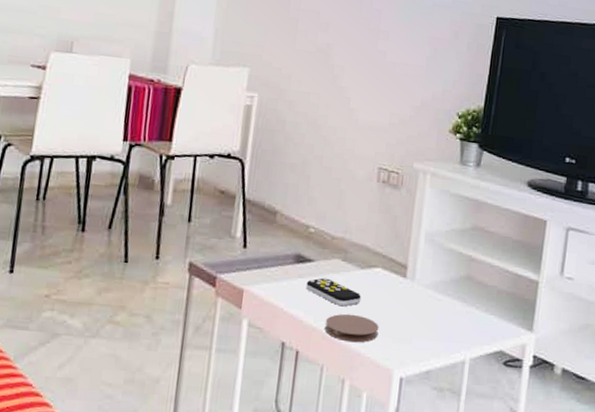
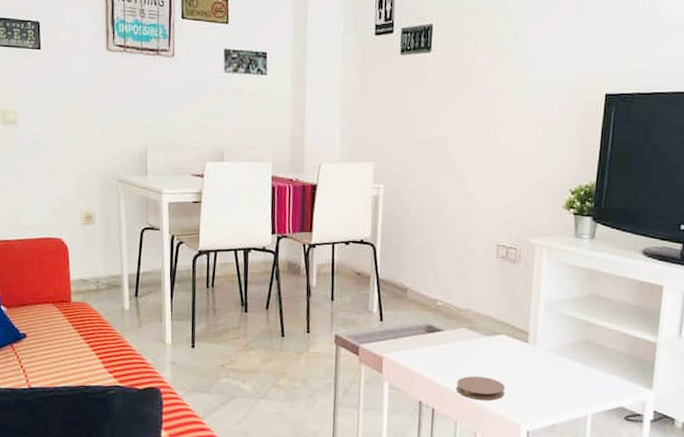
remote control: present [306,278,361,307] -> none [437,345,488,370]

